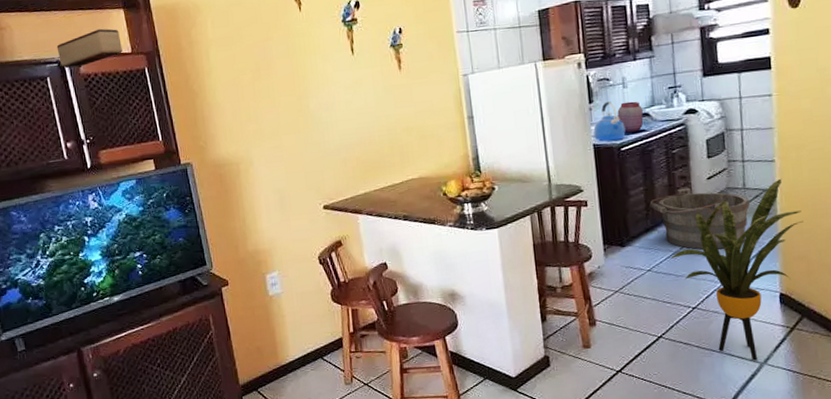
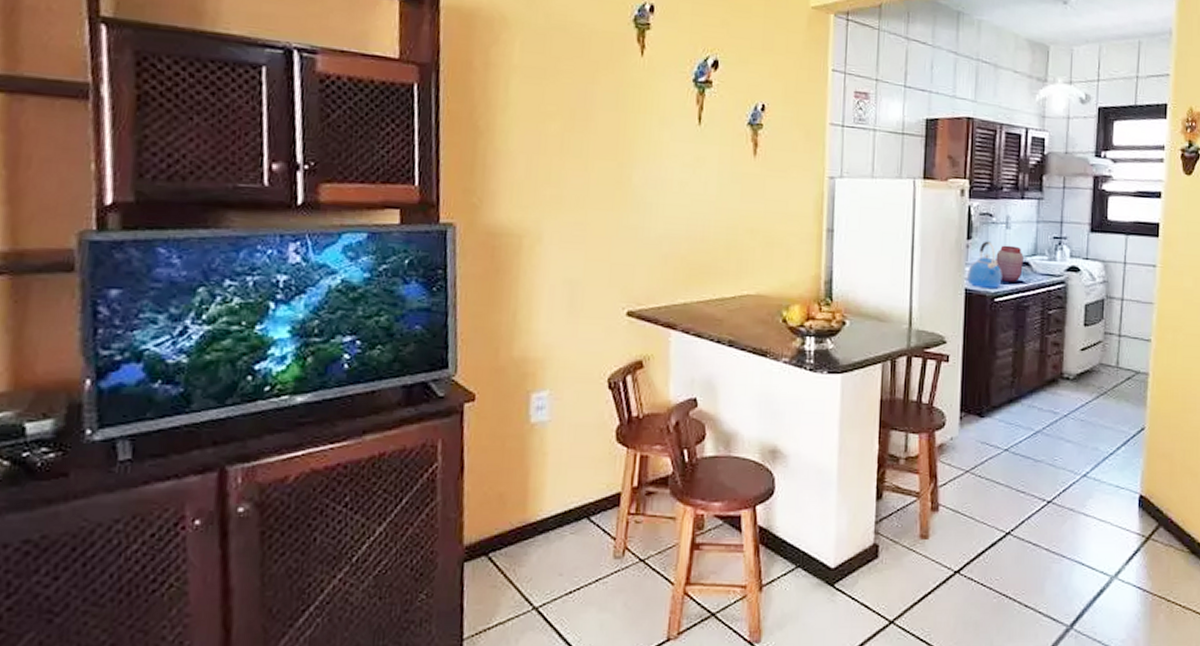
decorative box: present [56,28,123,69] -> none [286,16,387,63]
bucket: present [649,187,750,250] -> none [1017,356,1120,435]
house plant: present [670,178,804,361] -> none [1031,361,1172,573]

